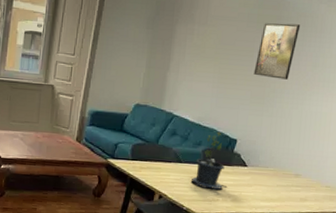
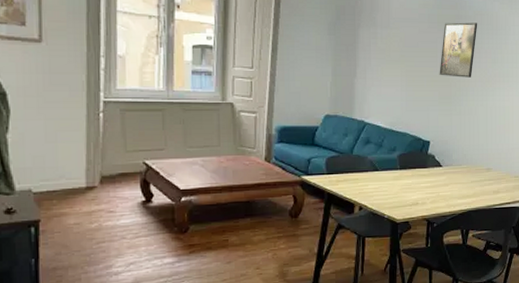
potted plant: present [190,131,227,190] -> none [389,135,424,194]

